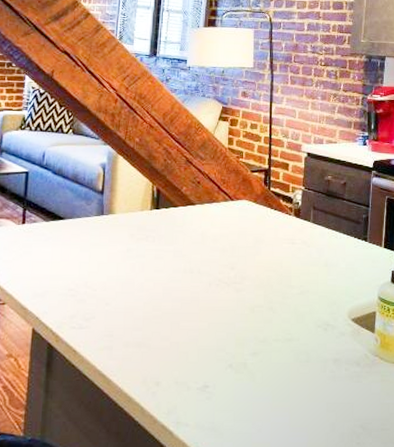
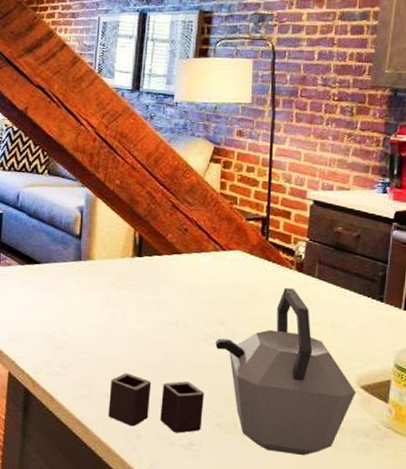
kettle: none [129,232,348,389] -> present [108,287,357,456]

